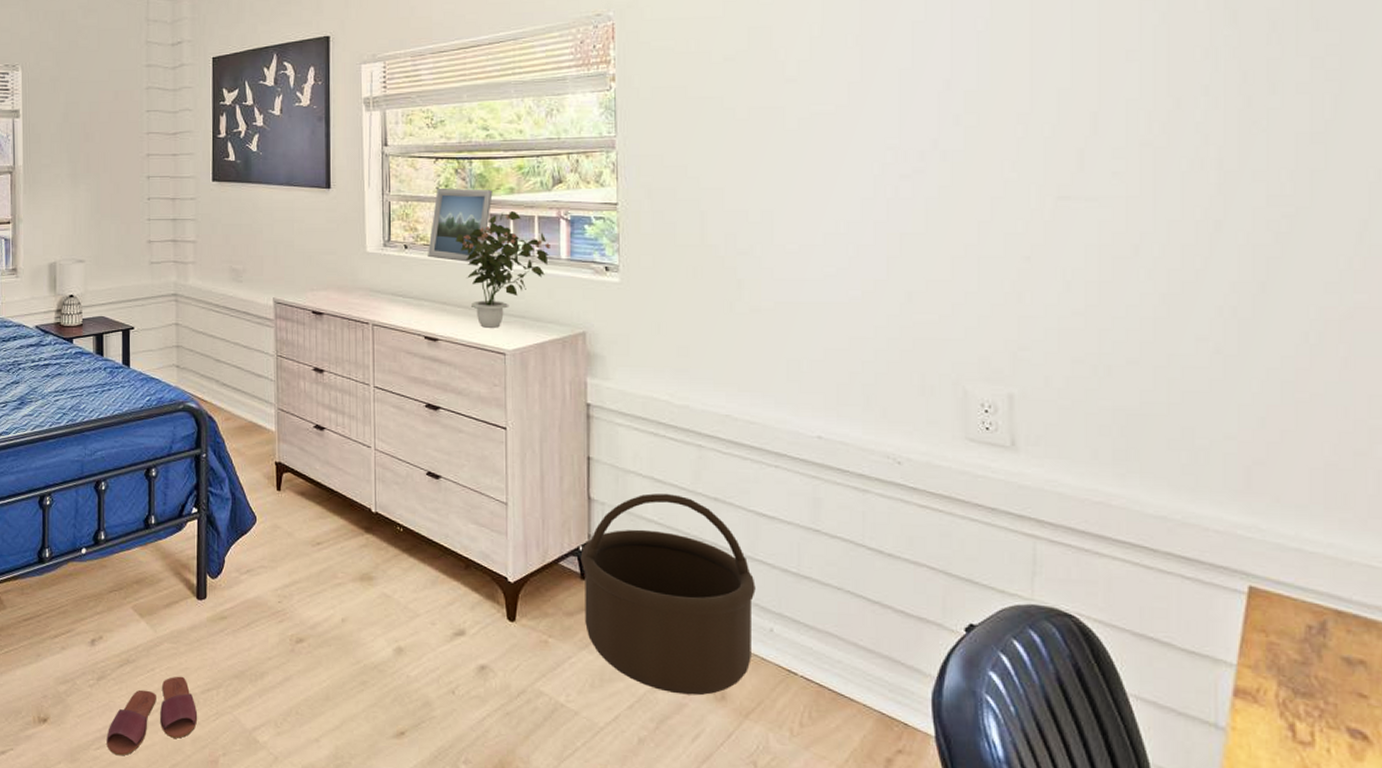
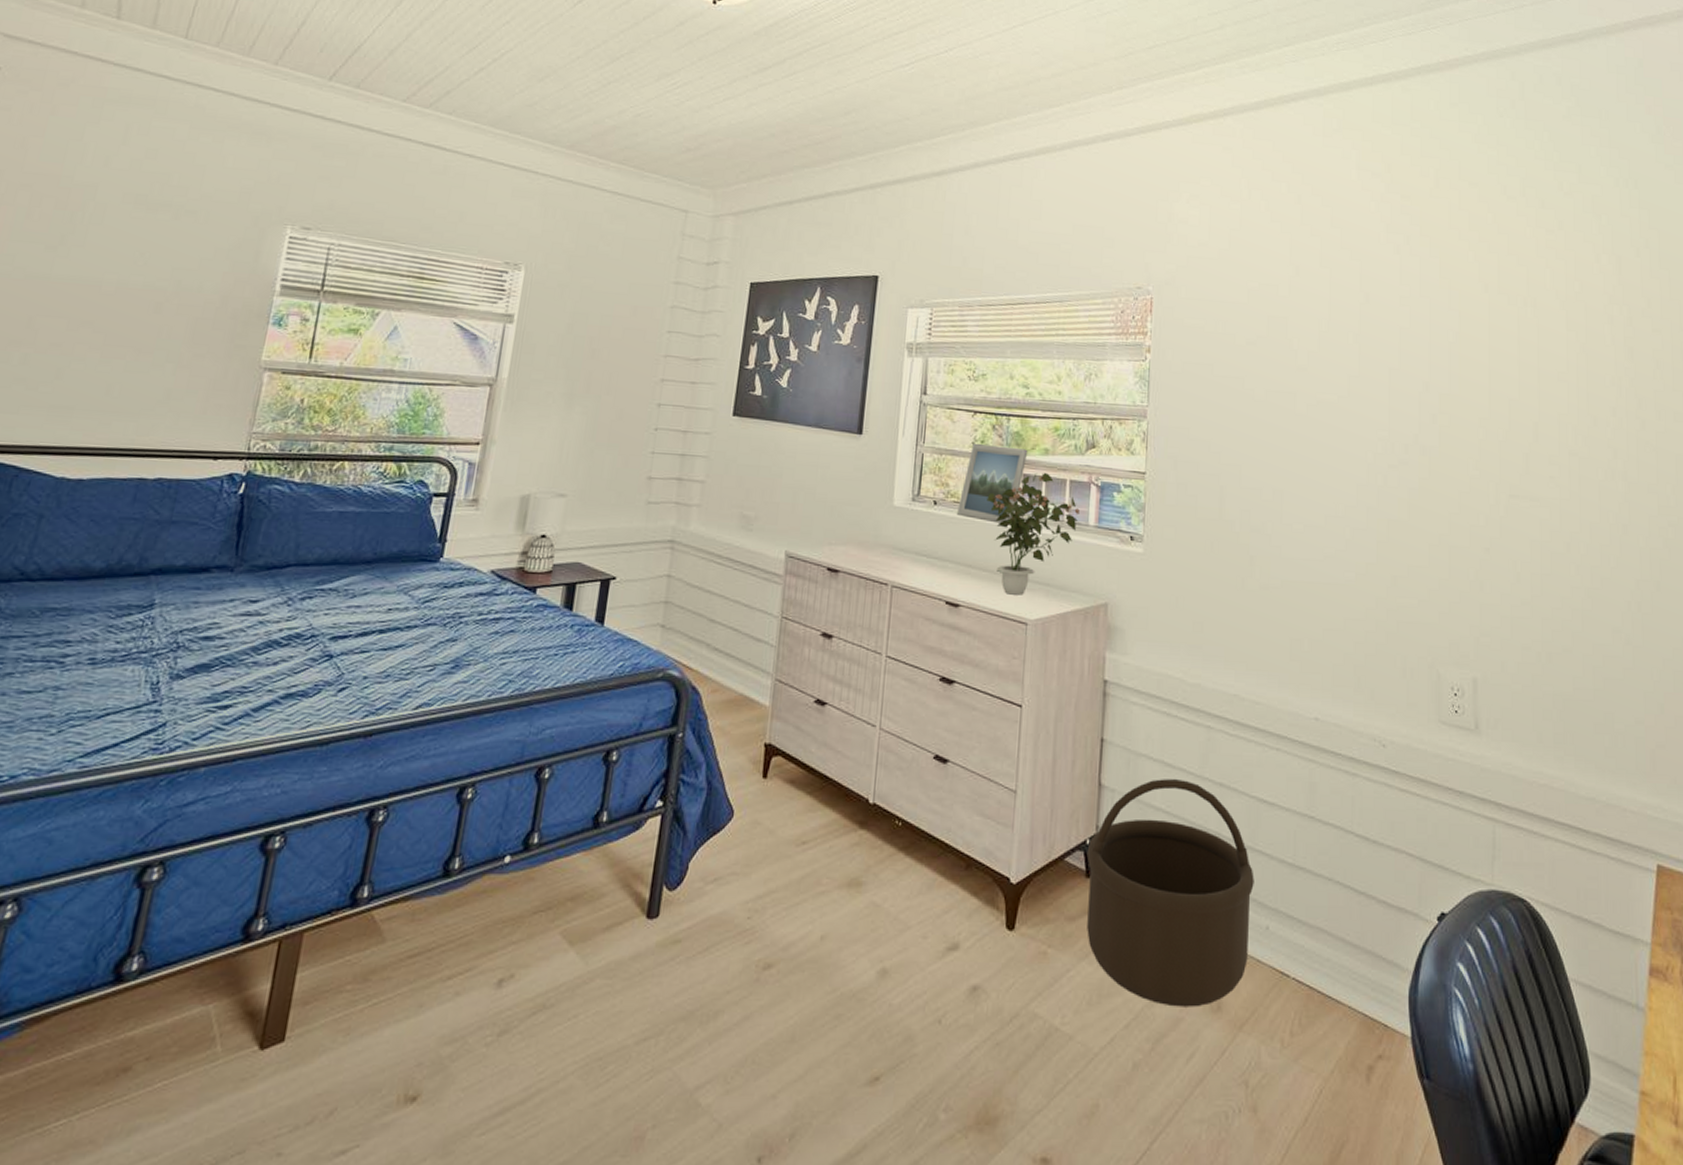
slippers: present [106,676,198,756] -> none [496,1023,627,1142]

